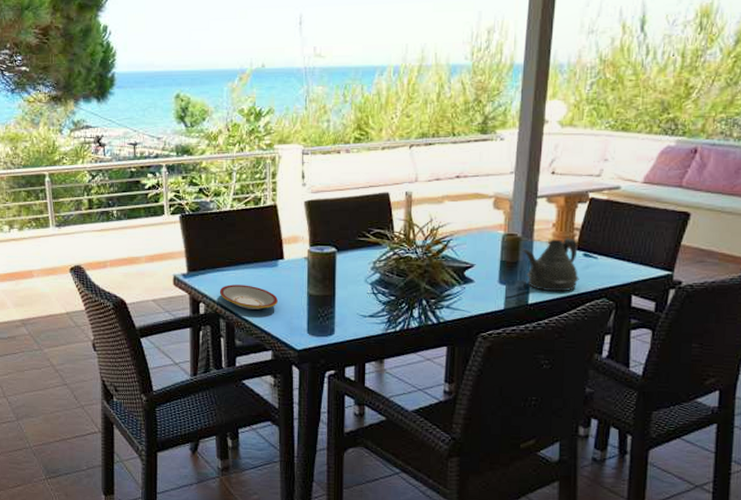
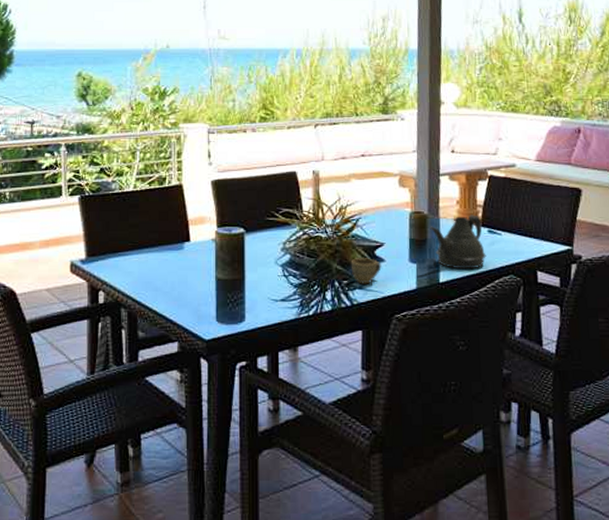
plate: present [219,285,278,309] -> none [120,270,184,297]
cup: none [439,277,470,304] -> present [351,257,382,284]

